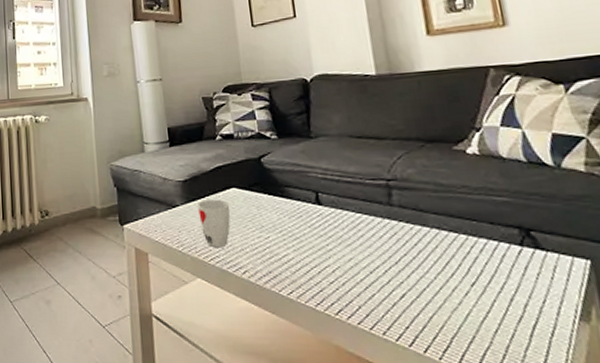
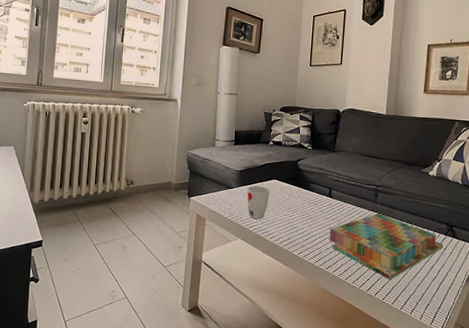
board game: none [328,220,523,325] -> present [329,213,444,280]

